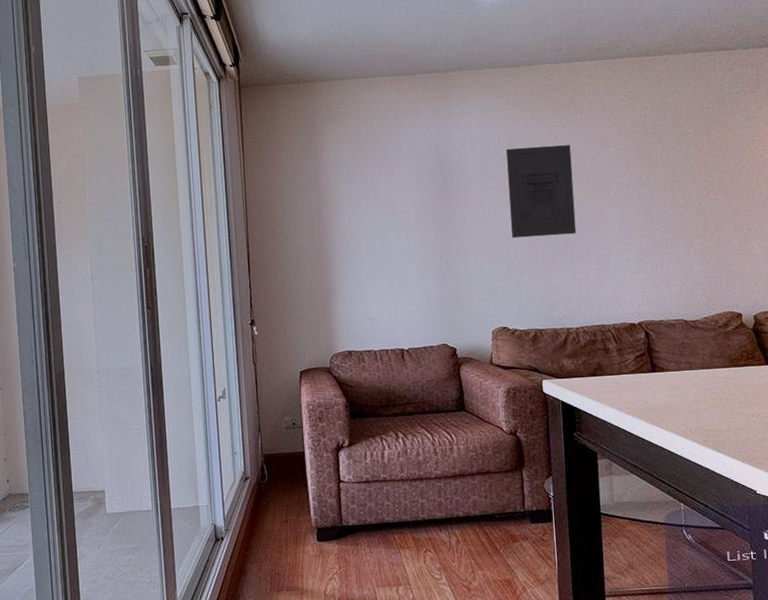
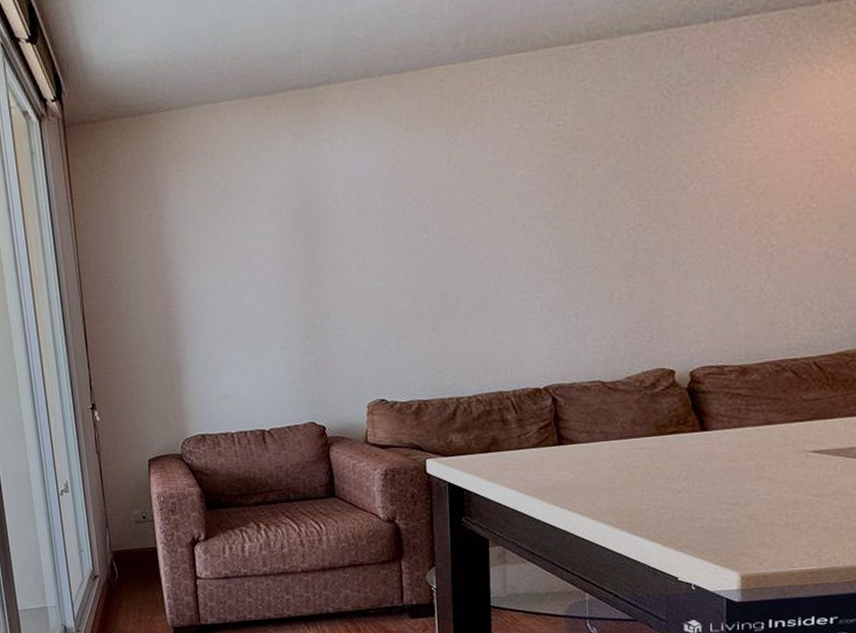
wall art: present [506,145,577,238] -> none [386,170,472,293]

